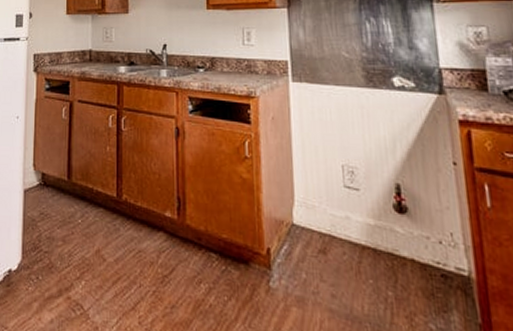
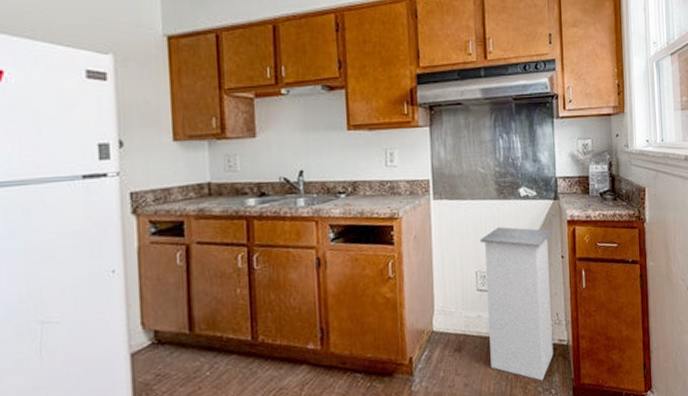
trash can: none [345,119,449,316] -> present [479,227,554,381]

